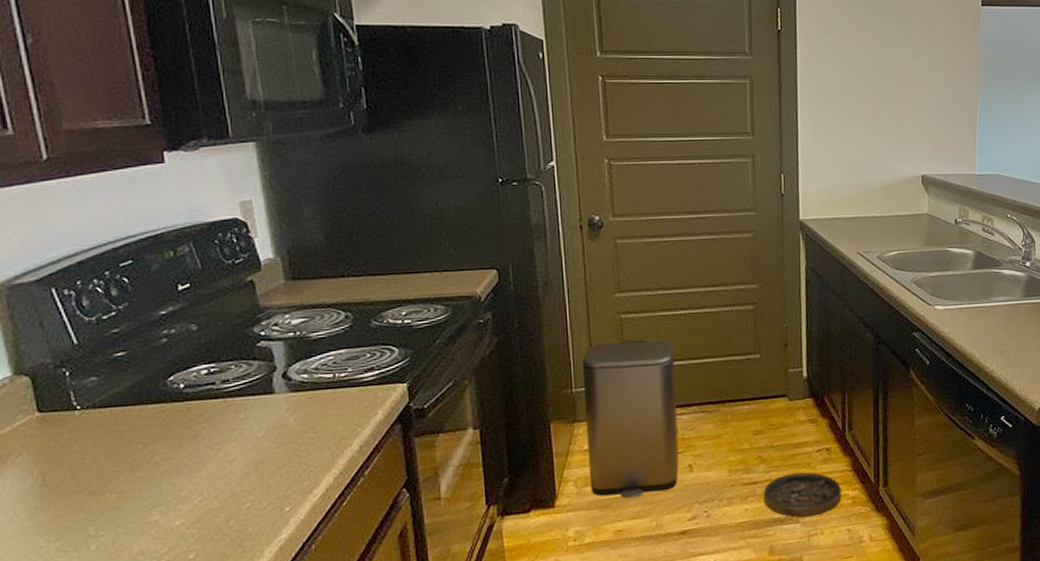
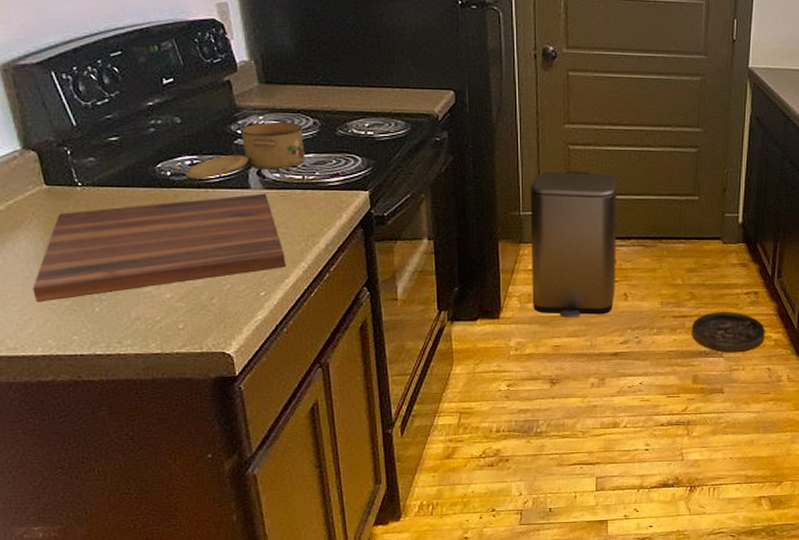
cutting board: none [16,397,314,546] -> present [32,193,286,301]
cooking pot: none [200,318,336,390] -> present [184,121,305,179]

